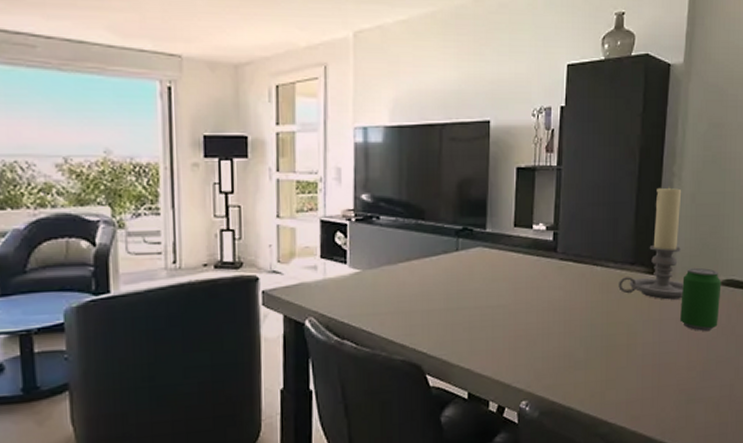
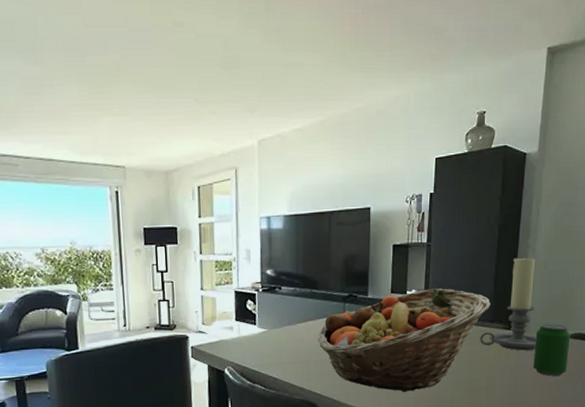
fruit basket: none [424,222,631,350] -> present [317,288,491,392]

